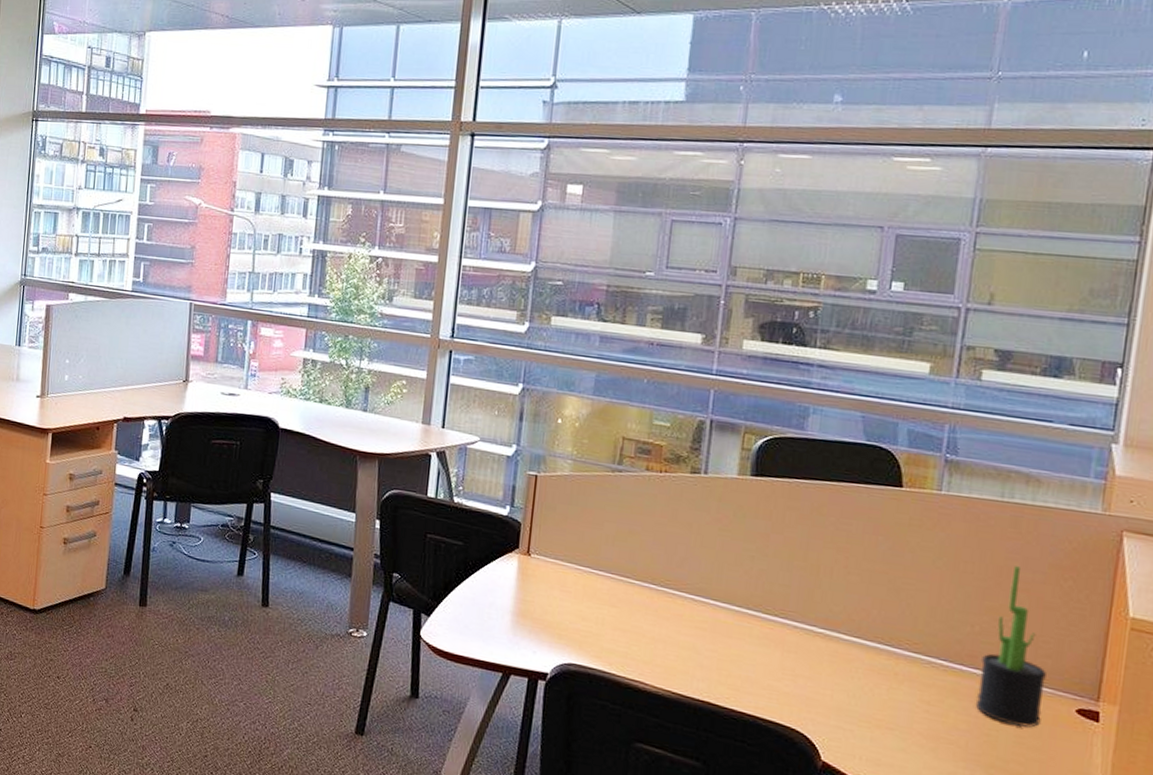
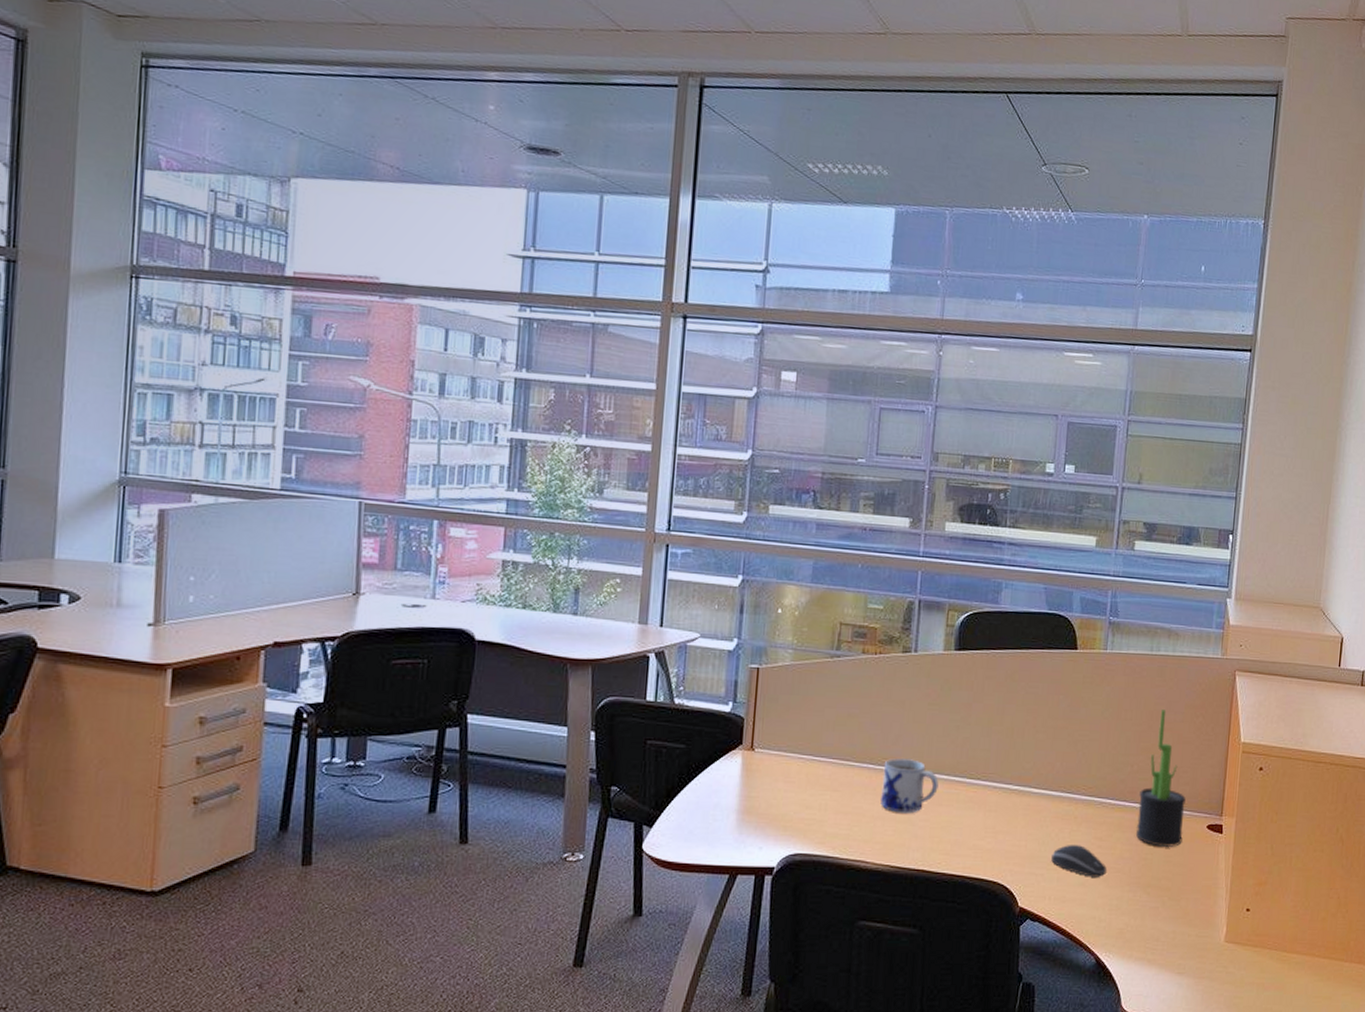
mug: none [662,581,729,641] -> present [880,758,939,813]
computer mouse: none [864,703,935,746] -> present [1051,845,1107,877]

